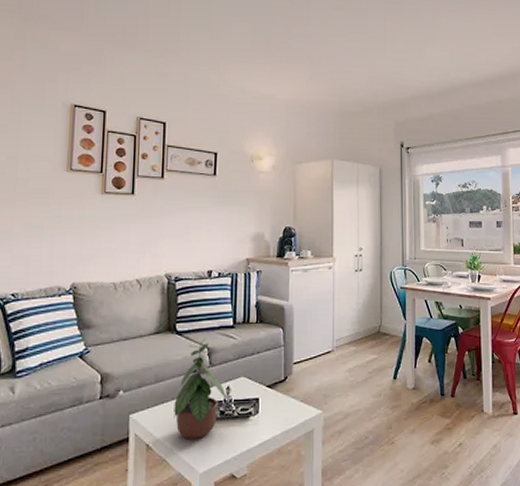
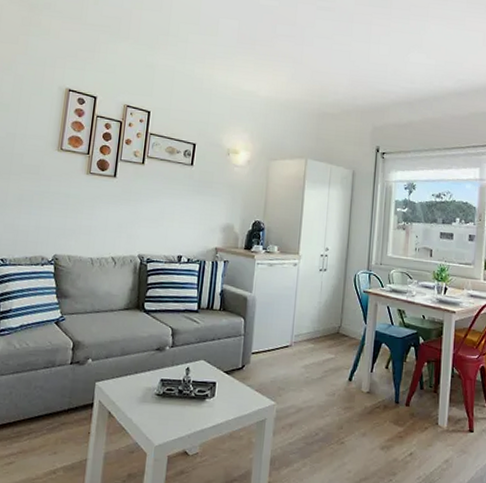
potted plant: present [174,339,227,440] -> none [135,320,186,414]

